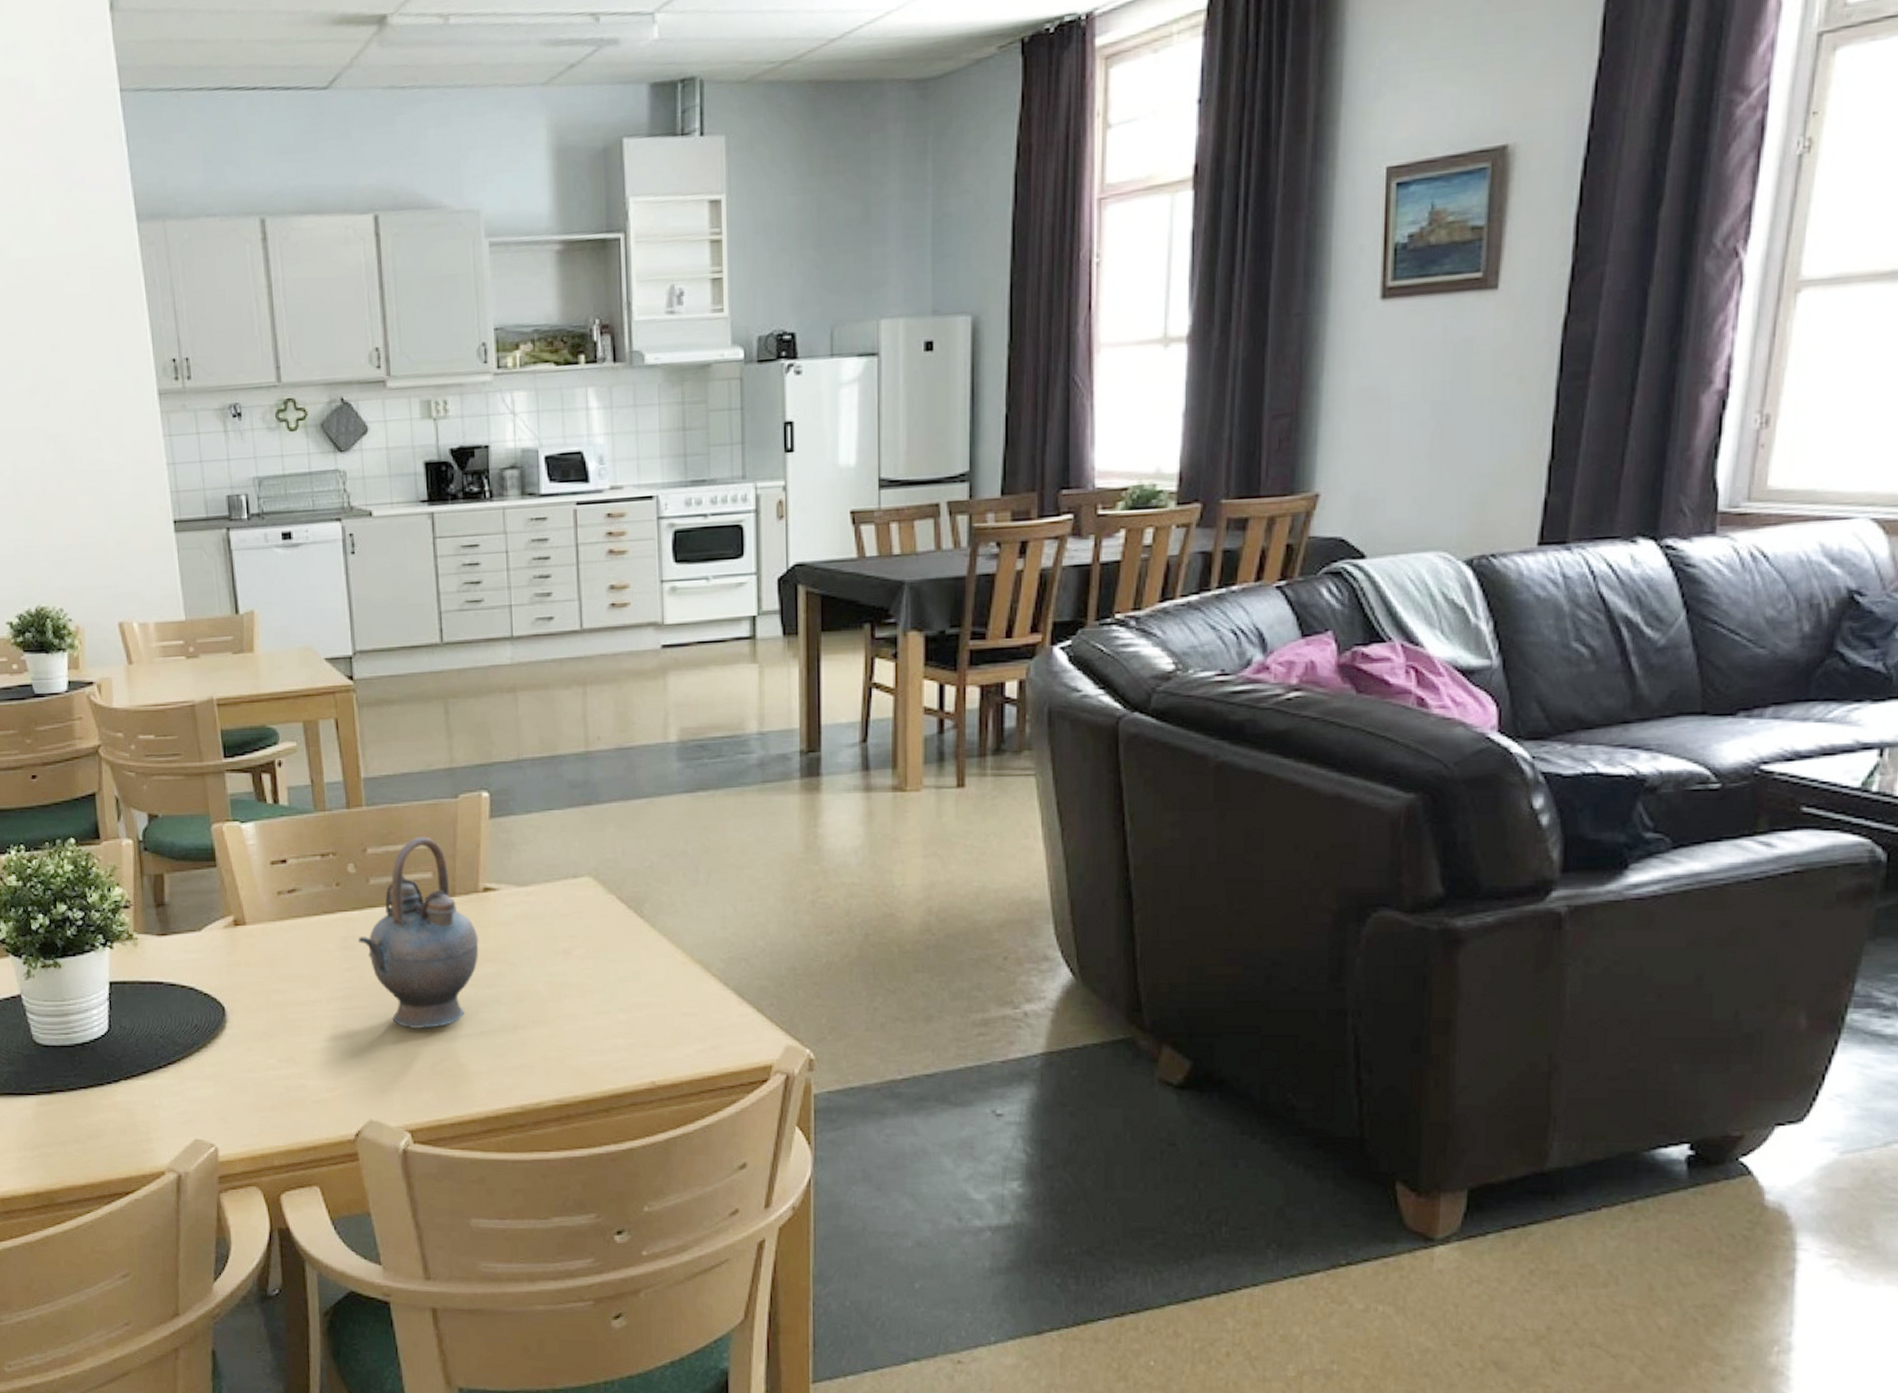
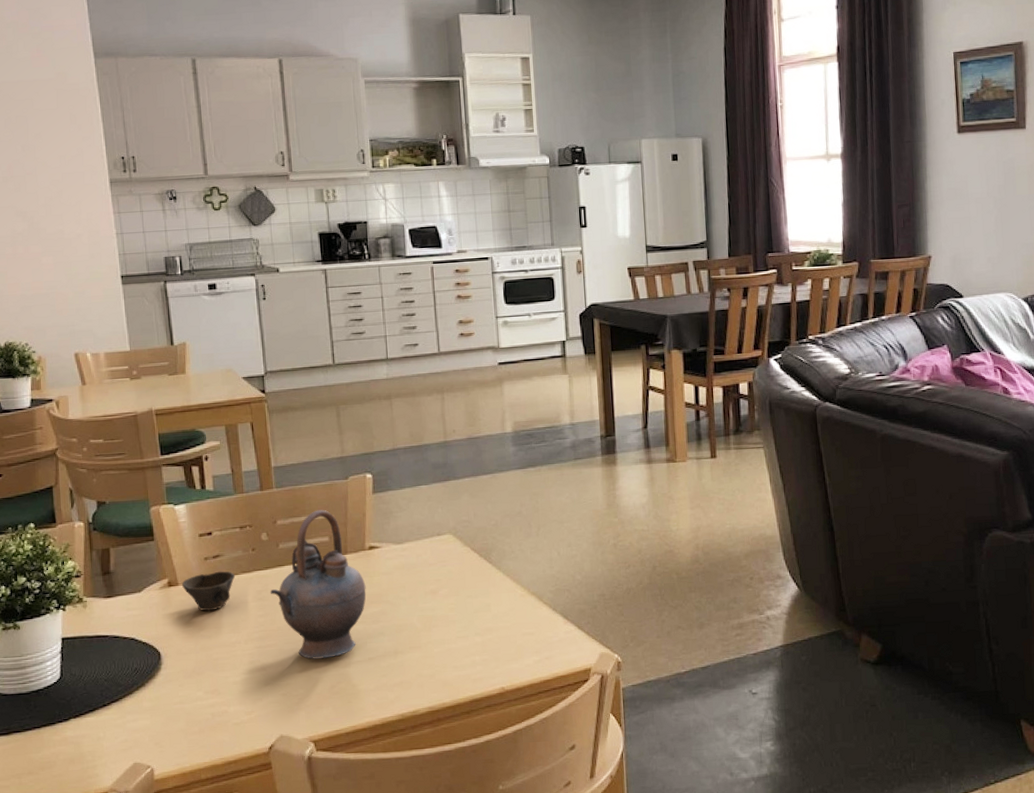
cup: none [249,909,316,960] -> present [181,571,236,611]

